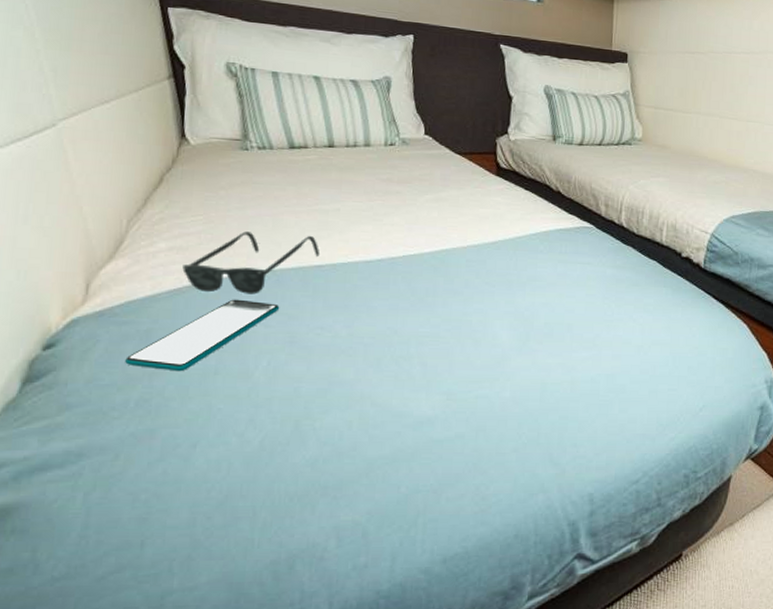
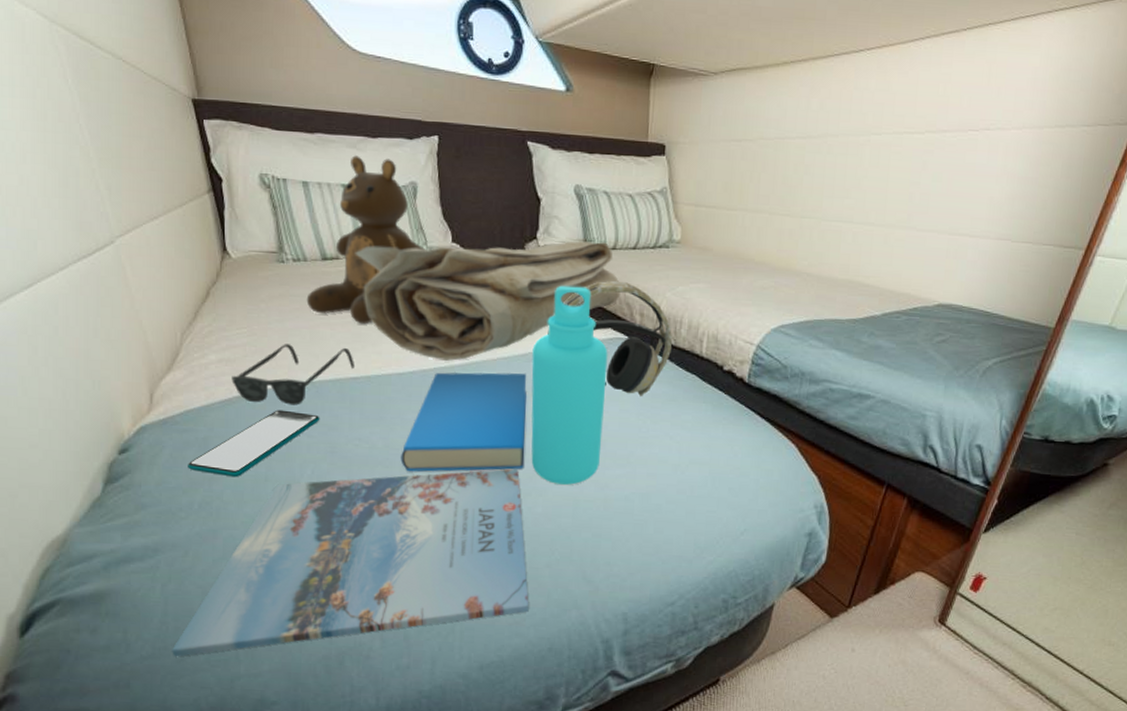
magazine: none [91,354,496,576] -> present [172,469,529,657]
teddy bear: none [270,49,398,213] -> present [306,155,426,324]
towel: none [324,136,587,249] -> present [355,241,621,361]
book: none [365,260,497,360] -> present [400,372,527,472]
water bottle: none [499,177,575,368] -> present [531,285,608,485]
headphones: none [517,174,635,282] -> present [548,281,672,396]

